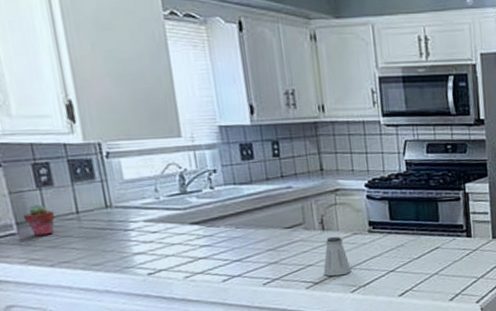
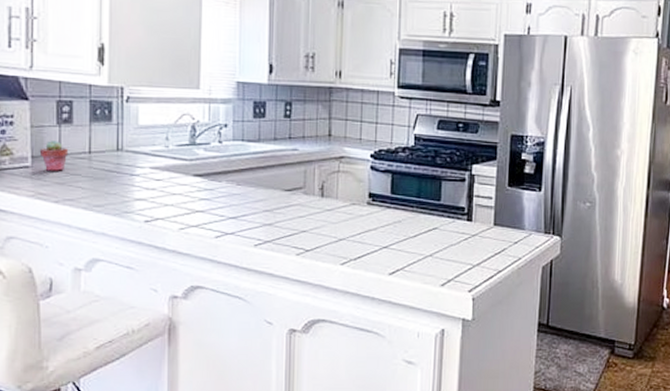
saltshaker: present [323,236,351,277] -> none [316,204,344,246]

